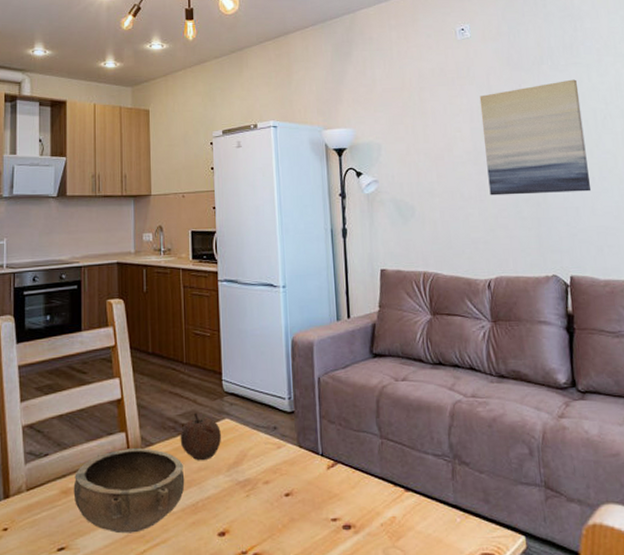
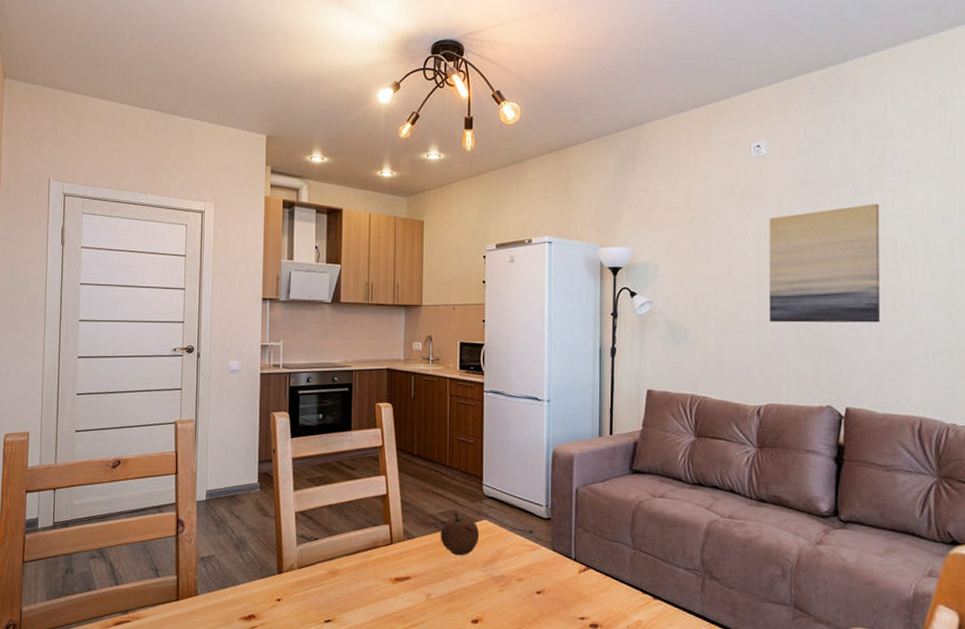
bowl: present [73,447,185,534] -> none [340,539,443,614]

